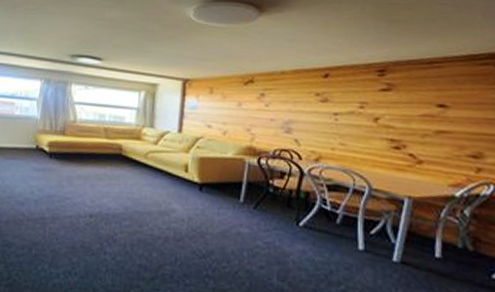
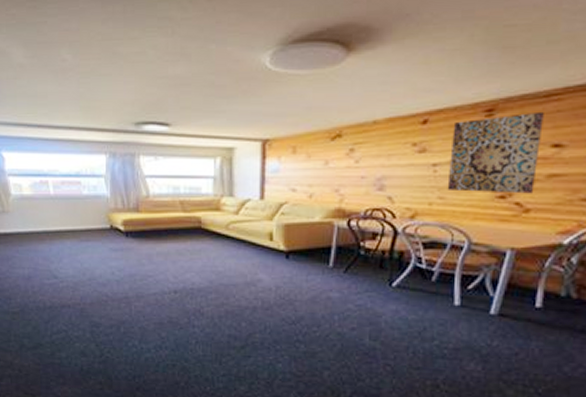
wall art: none [347,75,428,147] -> present [447,111,544,194]

